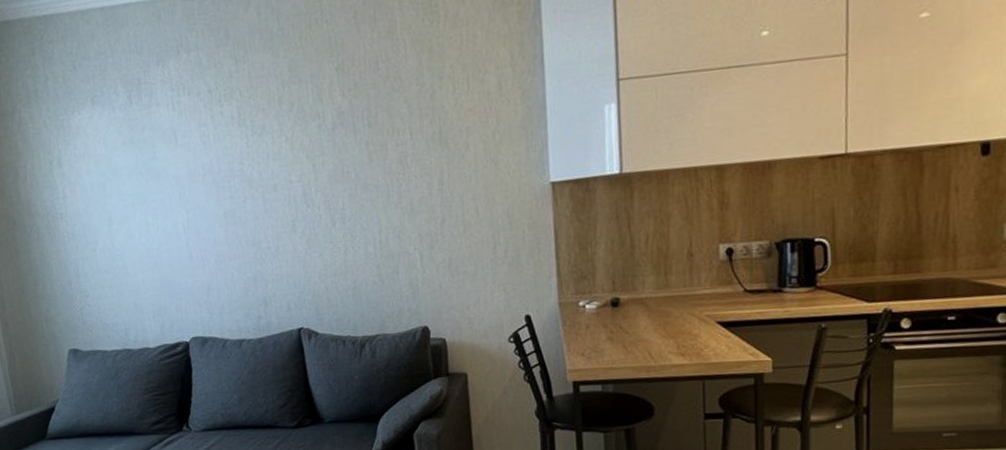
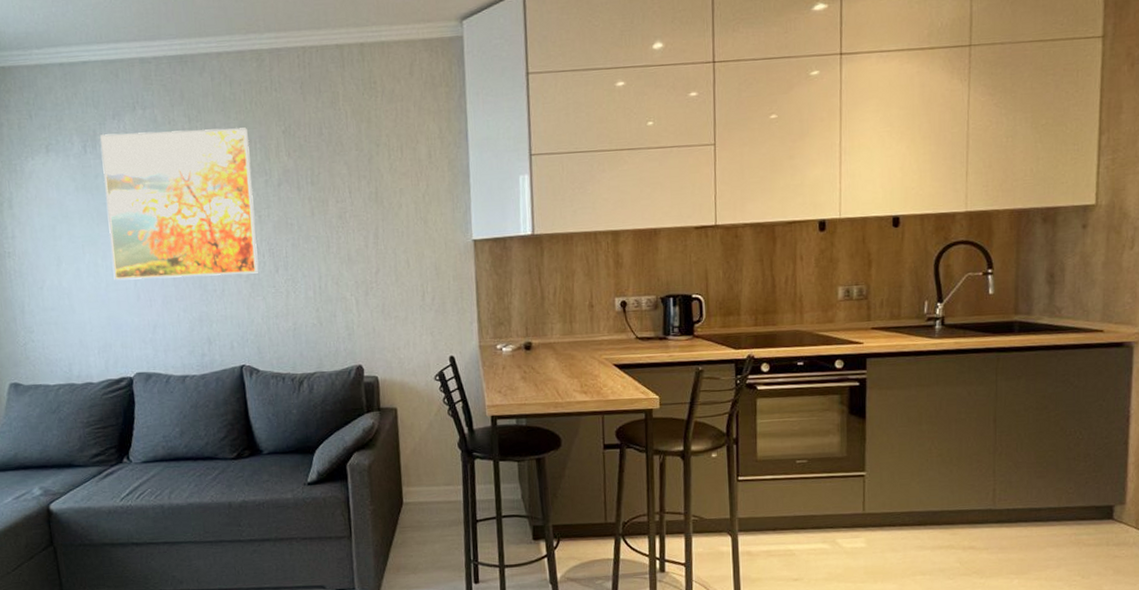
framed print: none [145,66,314,240] -> present [100,127,259,280]

